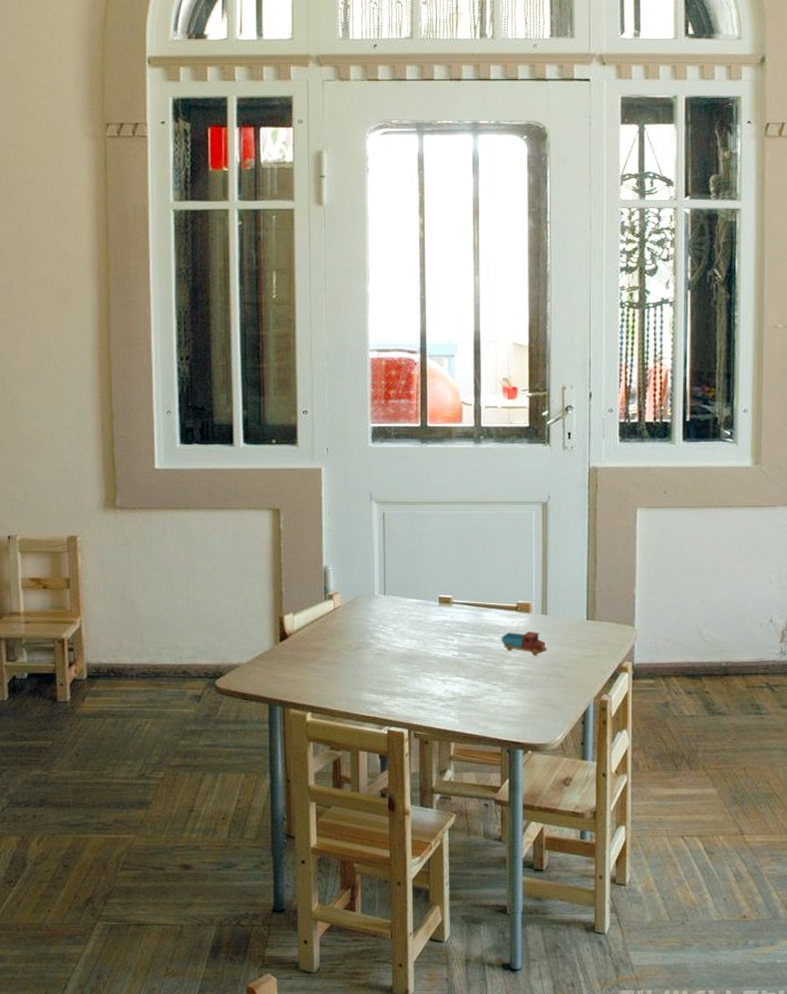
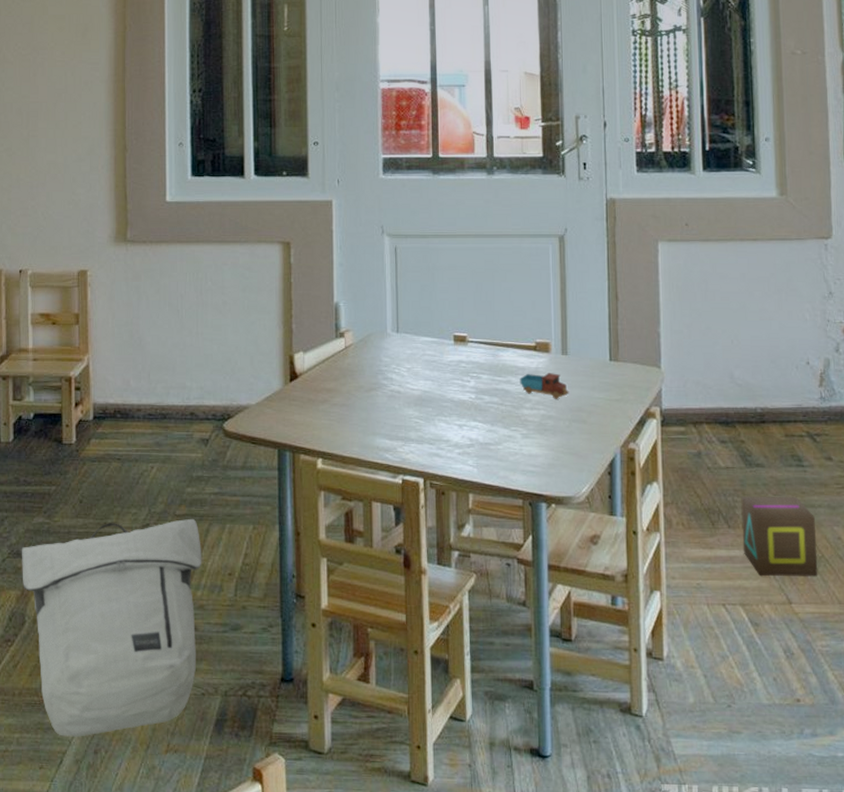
backpack: none [20,768,196,965] -> present [21,518,201,737]
toy block: none [702,740,770,811] -> present [741,496,818,577]

